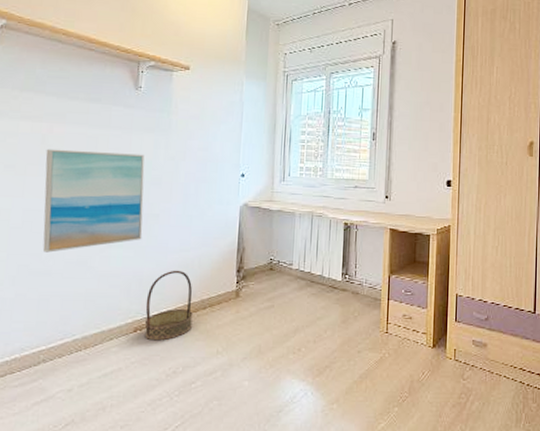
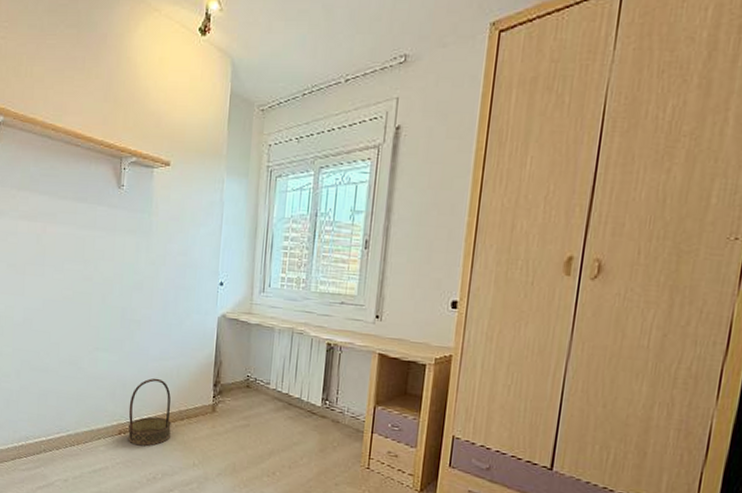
wall art: present [42,149,145,253] -> none [40,249,127,351]

